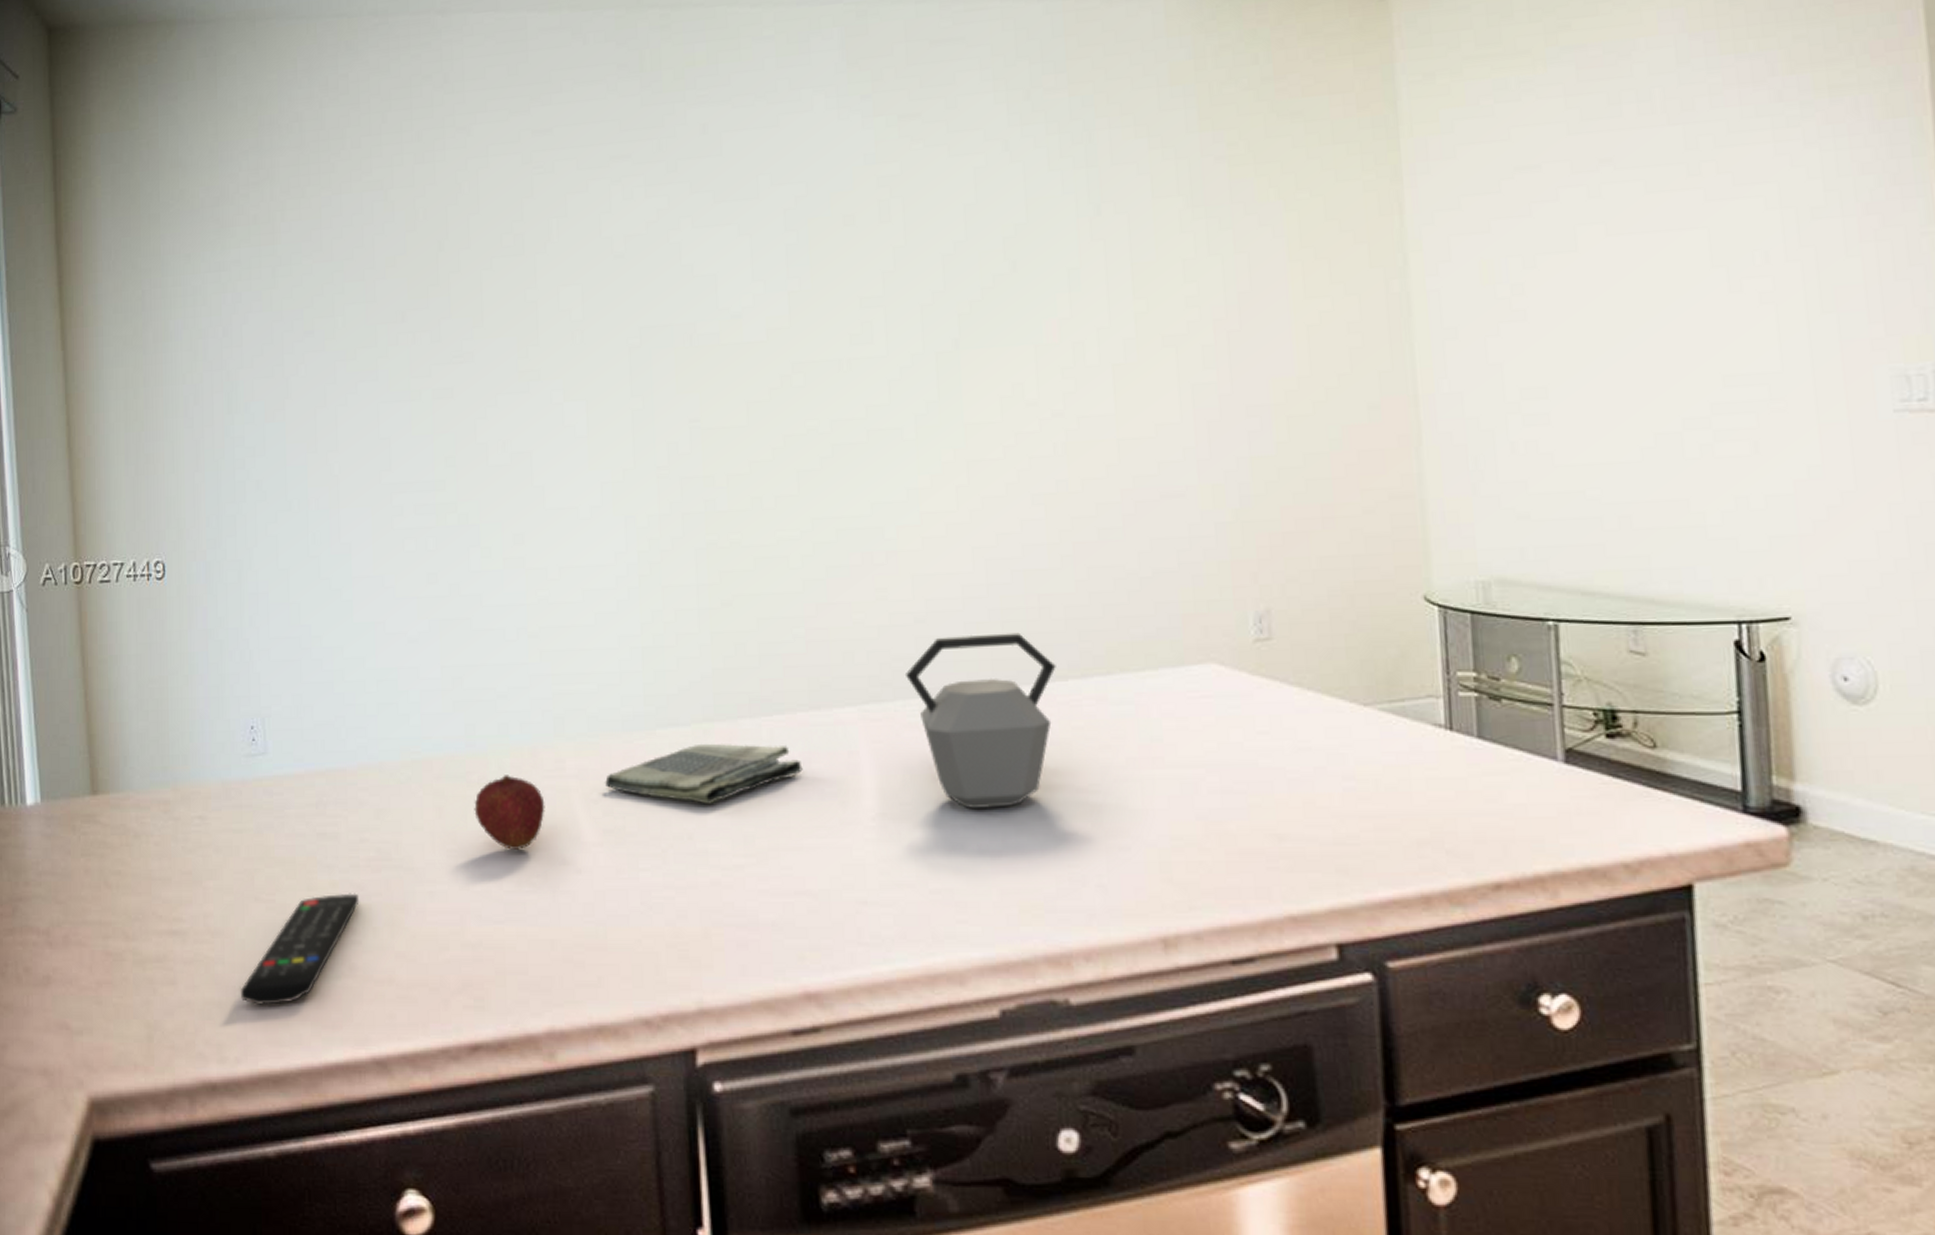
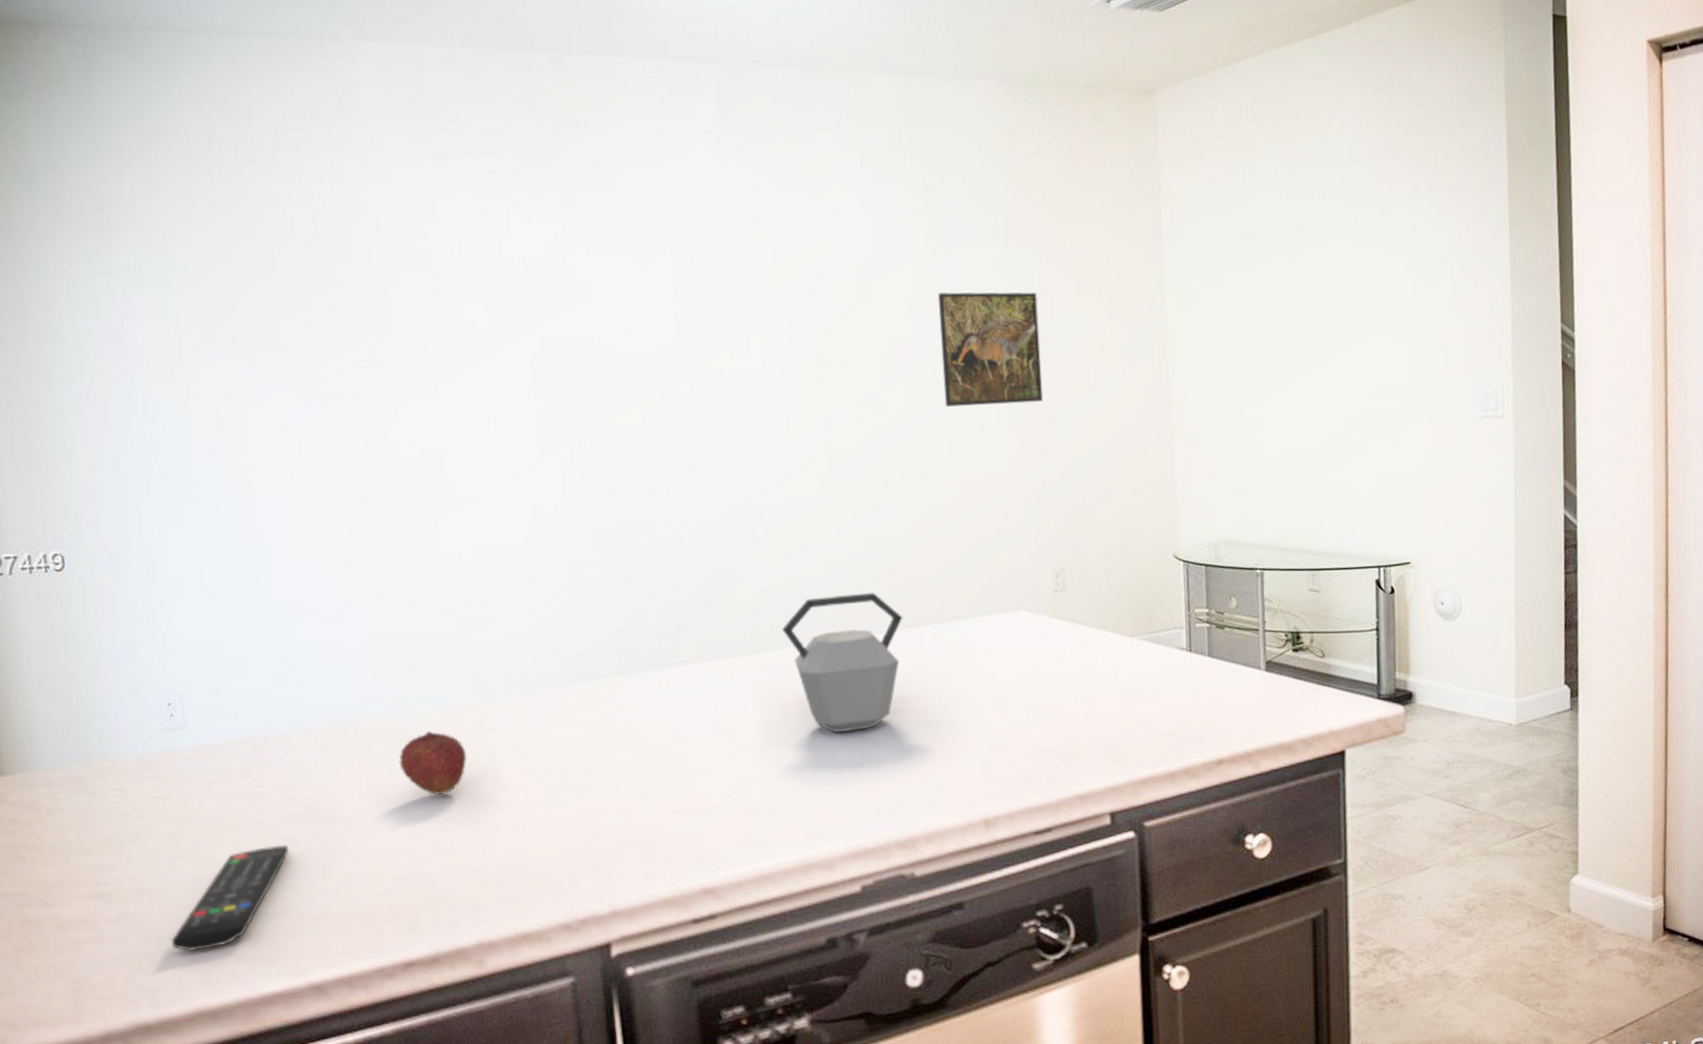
dish towel: present [605,743,803,804] -> none [522,692,697,744]
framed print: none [1102,255,1240,401] -> present [937,292,1043,407]

